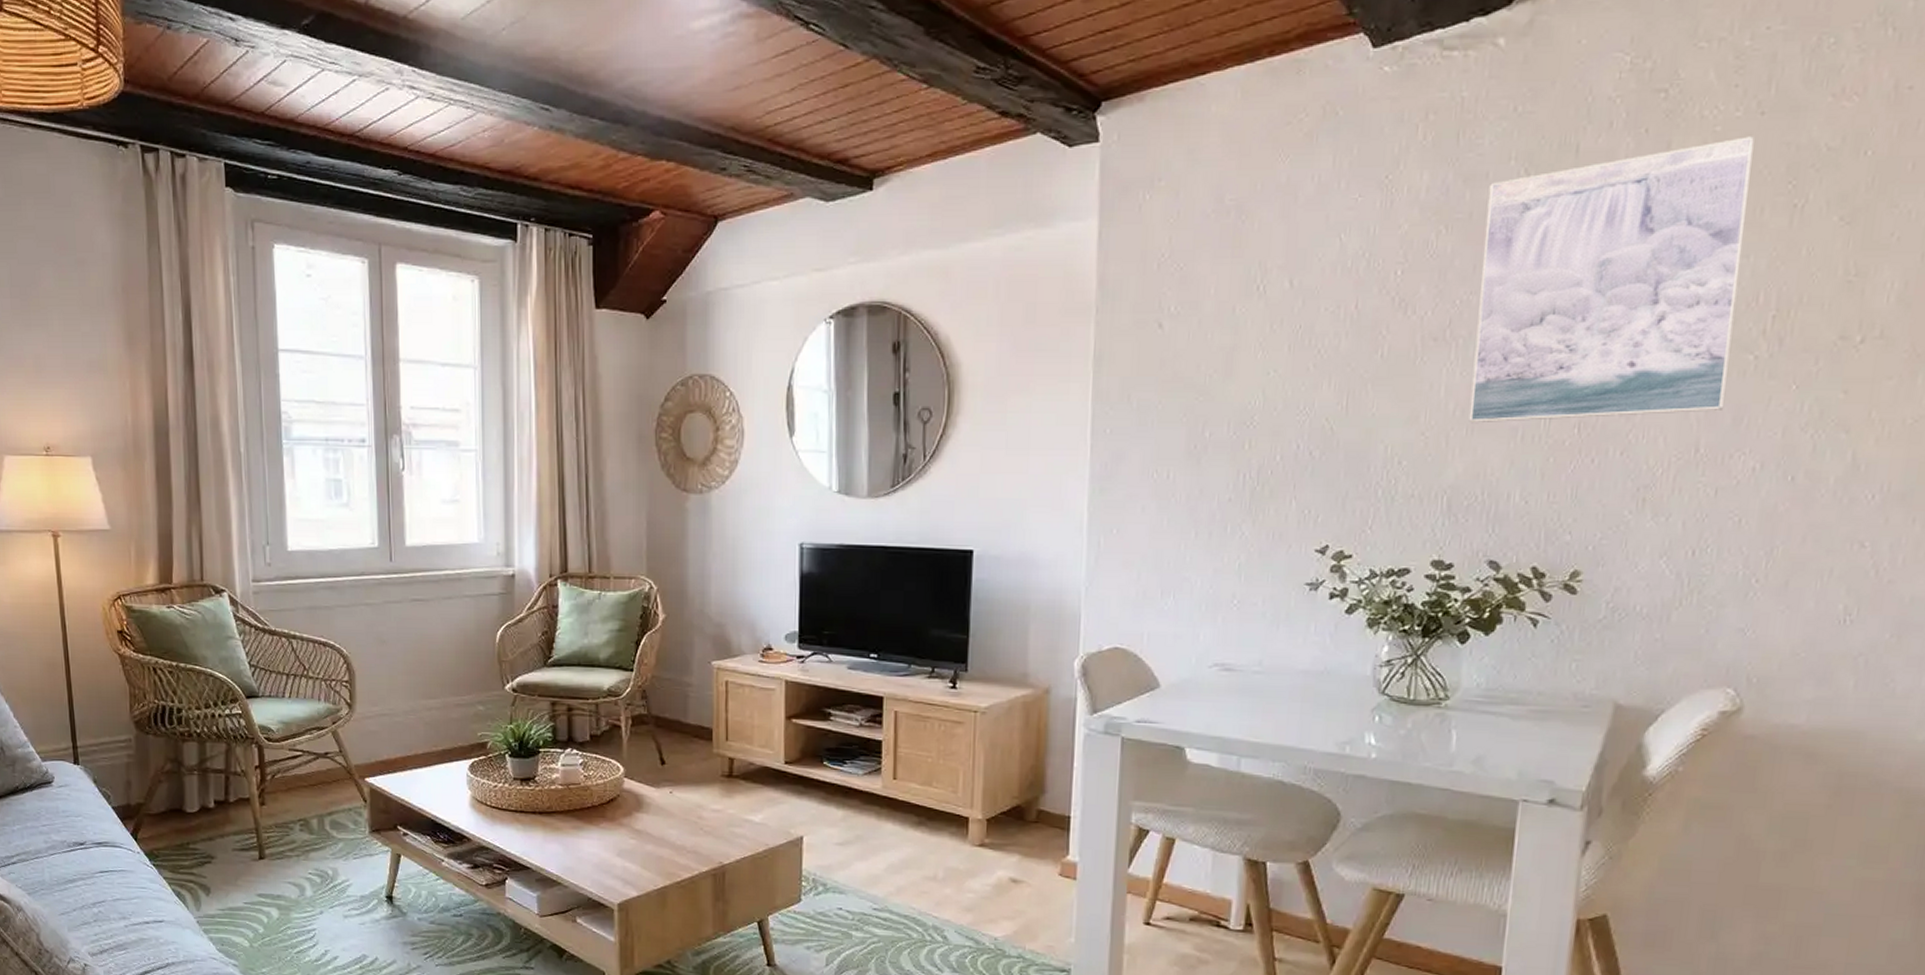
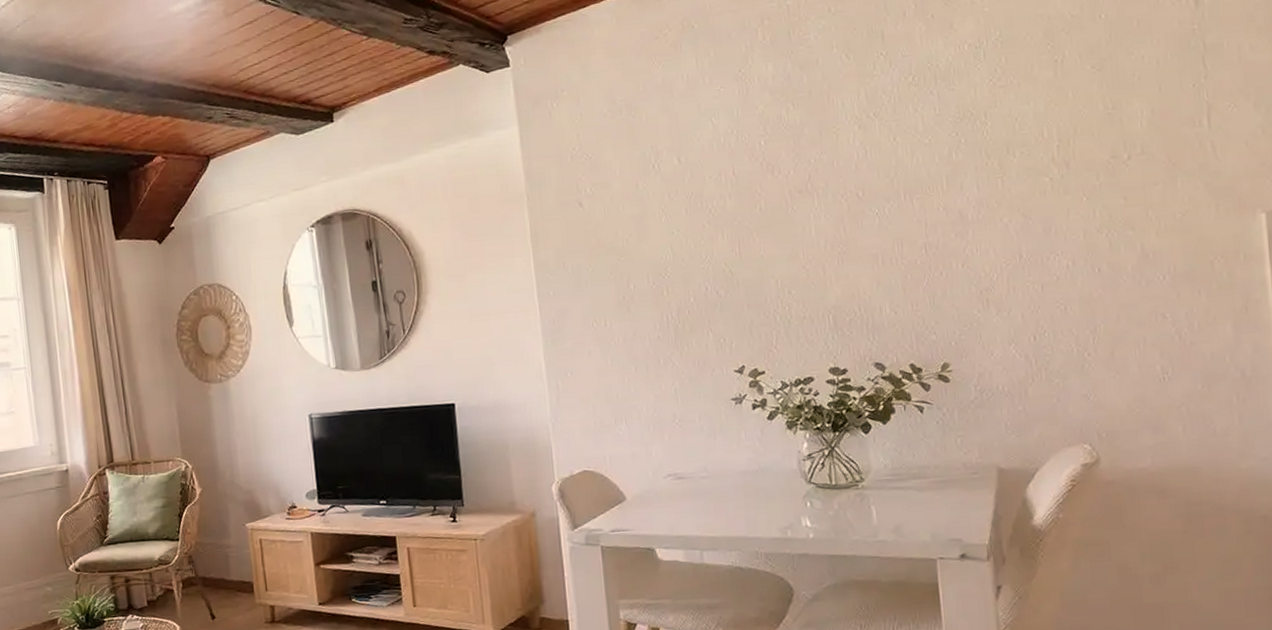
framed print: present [1468,136,1754,424] -> none [820,12,1035,255]

